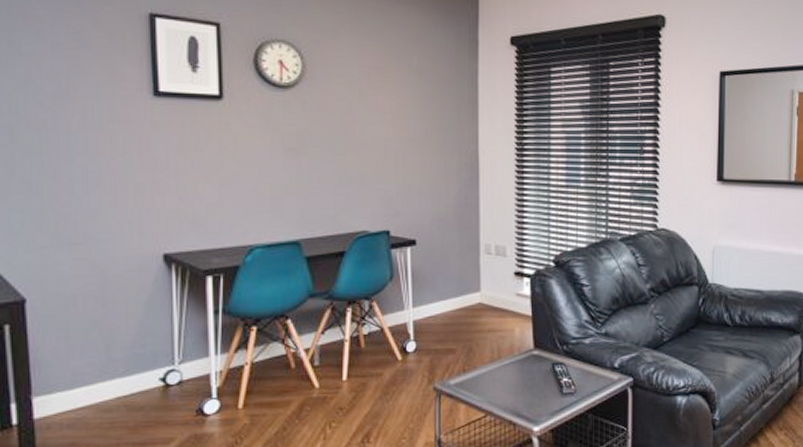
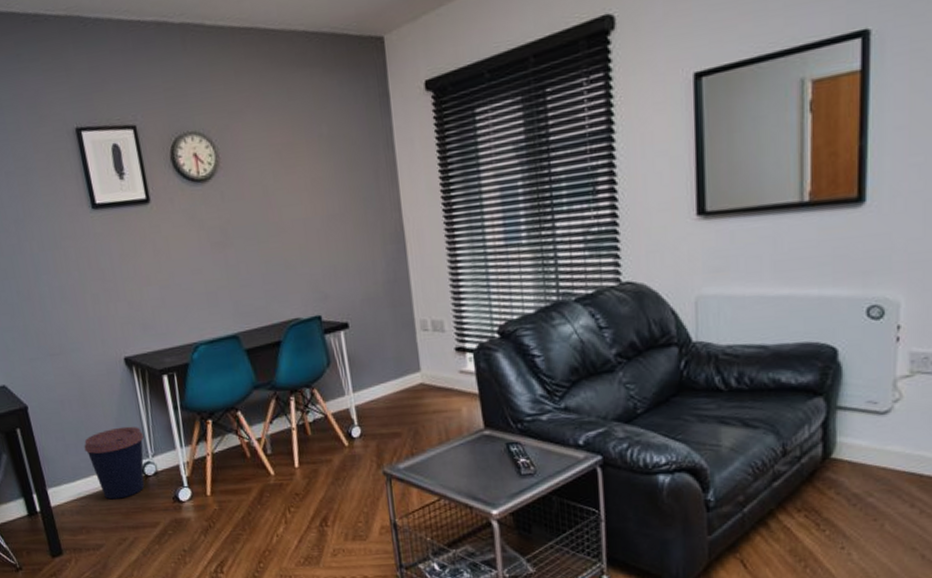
coffee cup: none [93,329,172,411] -> present [84,426,145,500]

